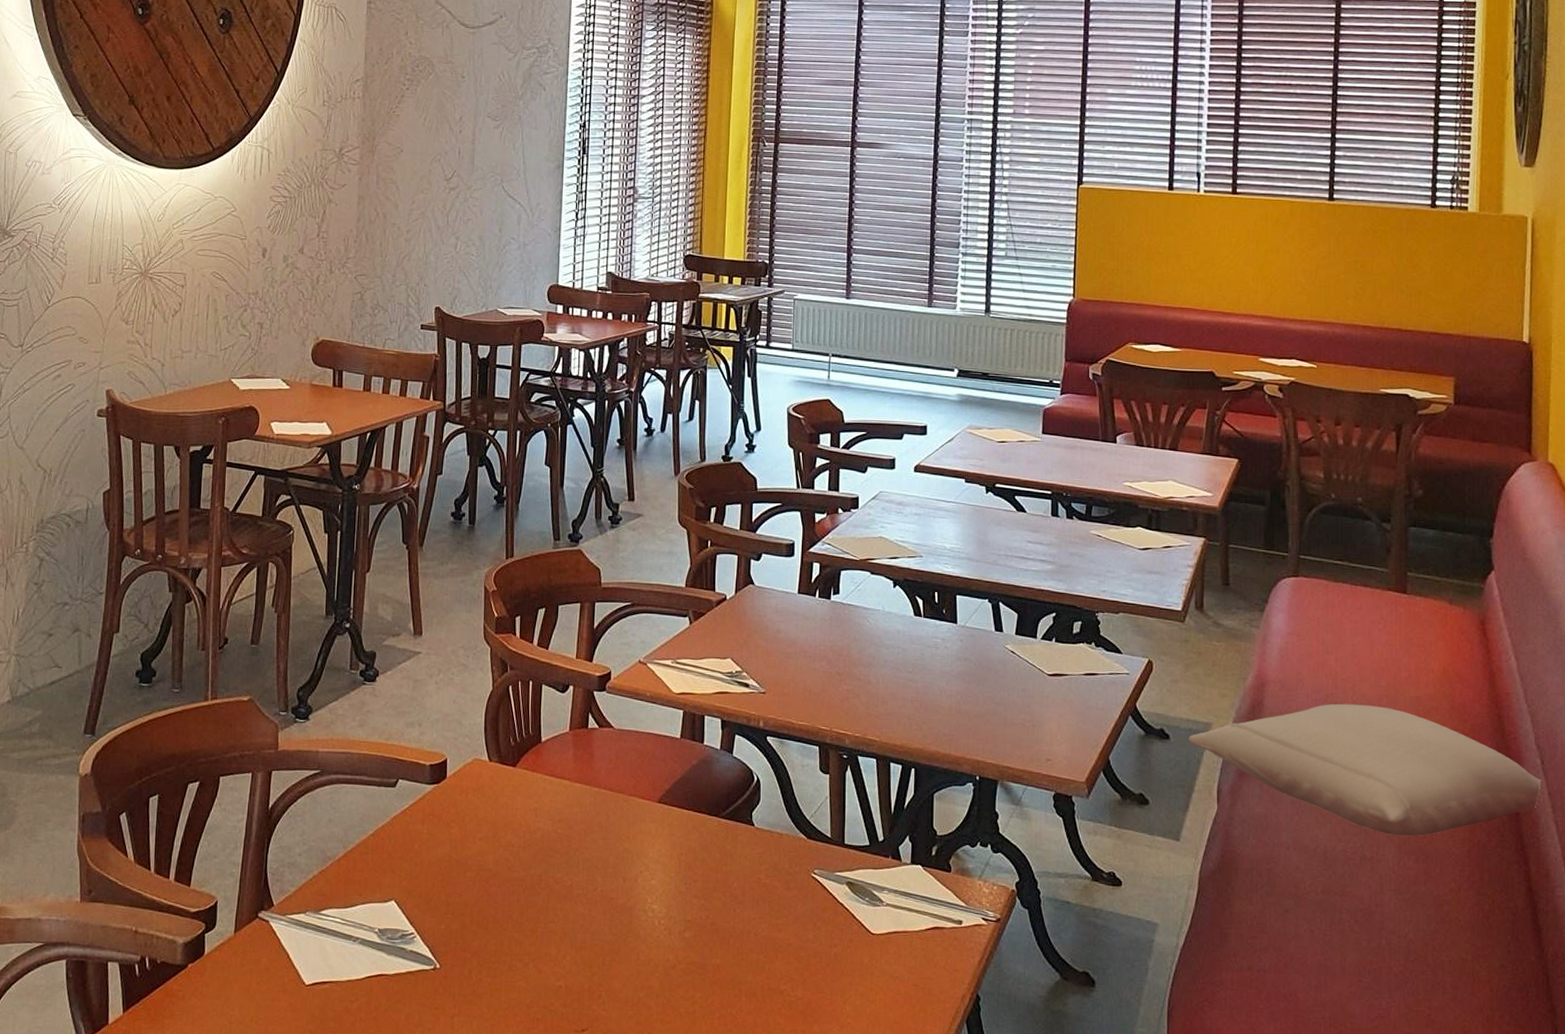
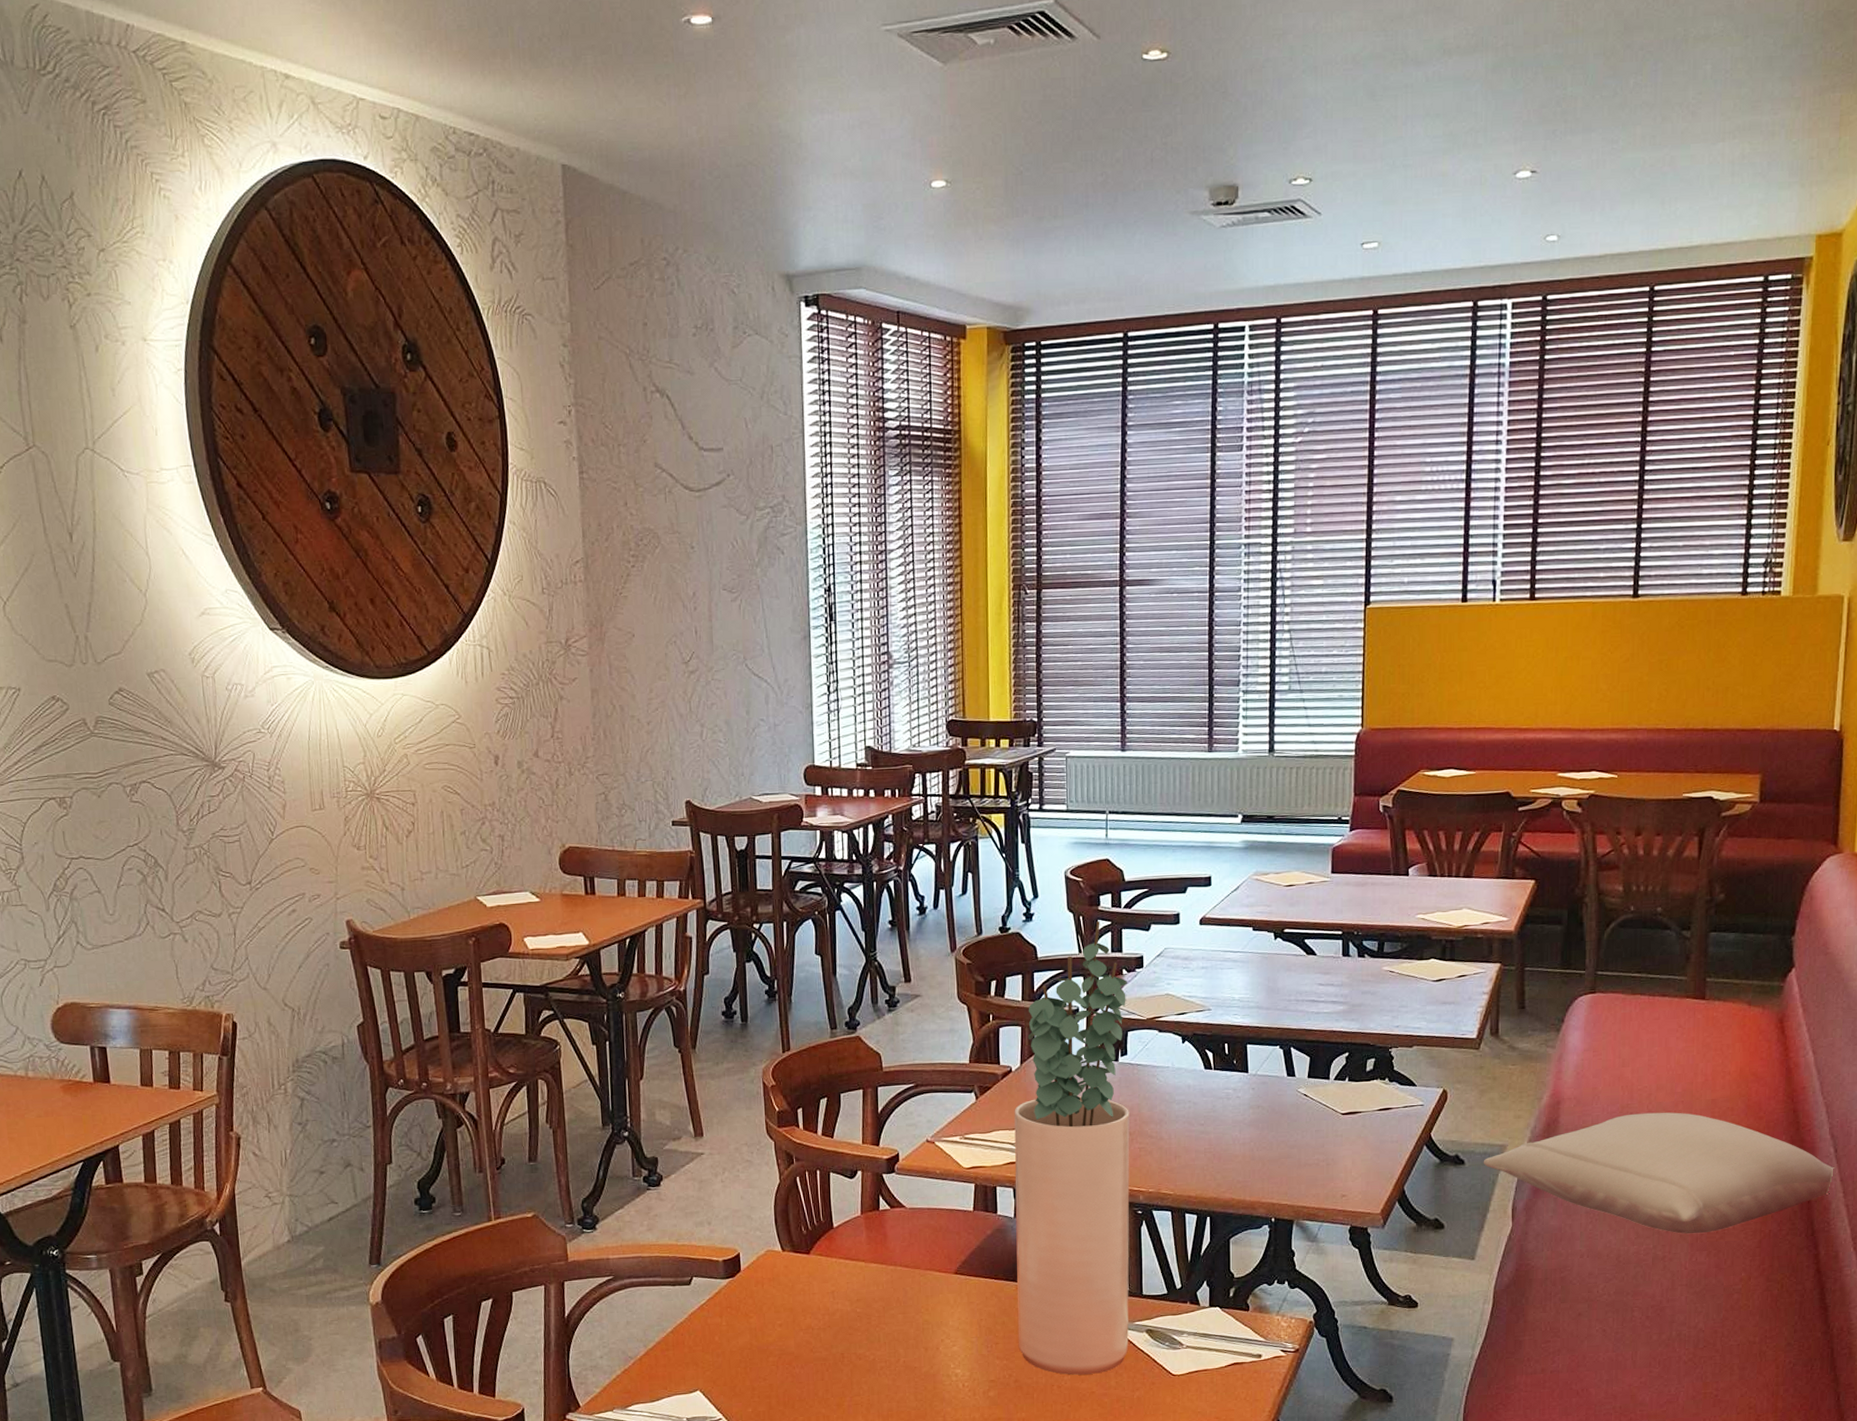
vase: none [717,459,842,924] -> present [1014,921,1130,1375]

